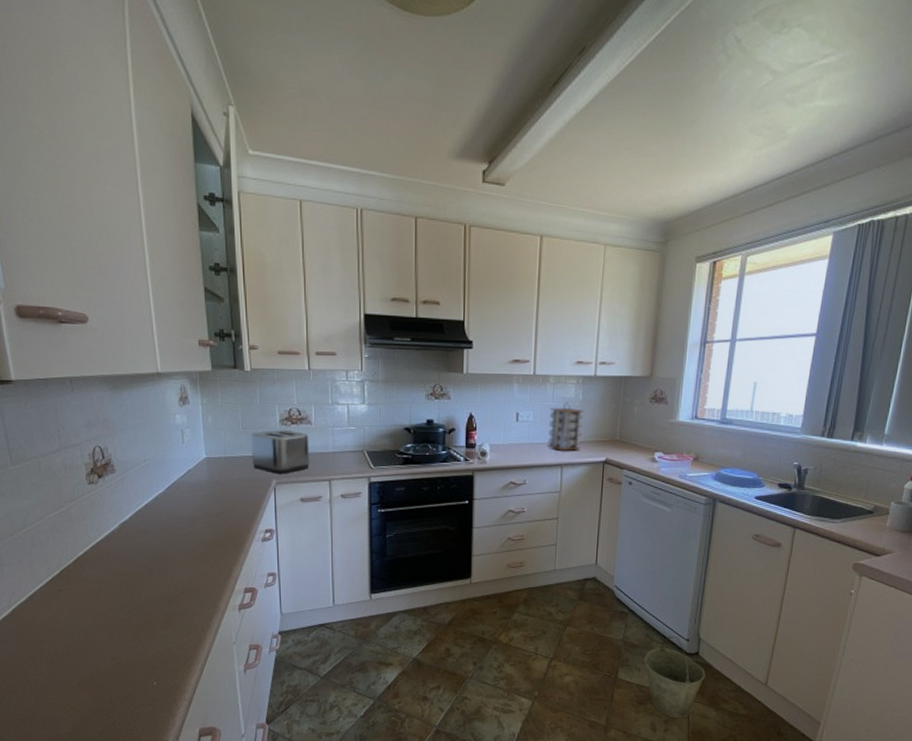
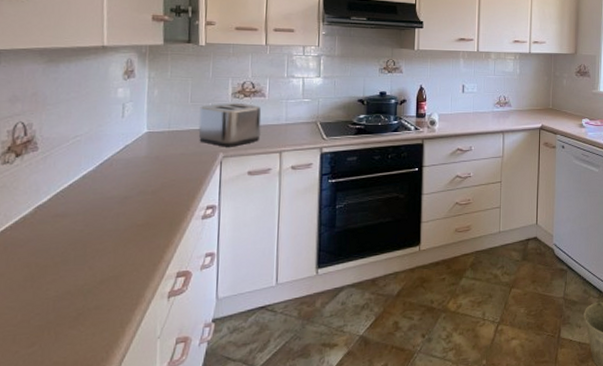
spice rack: present [548,402,584,451] -> none [491,75,522,119]

